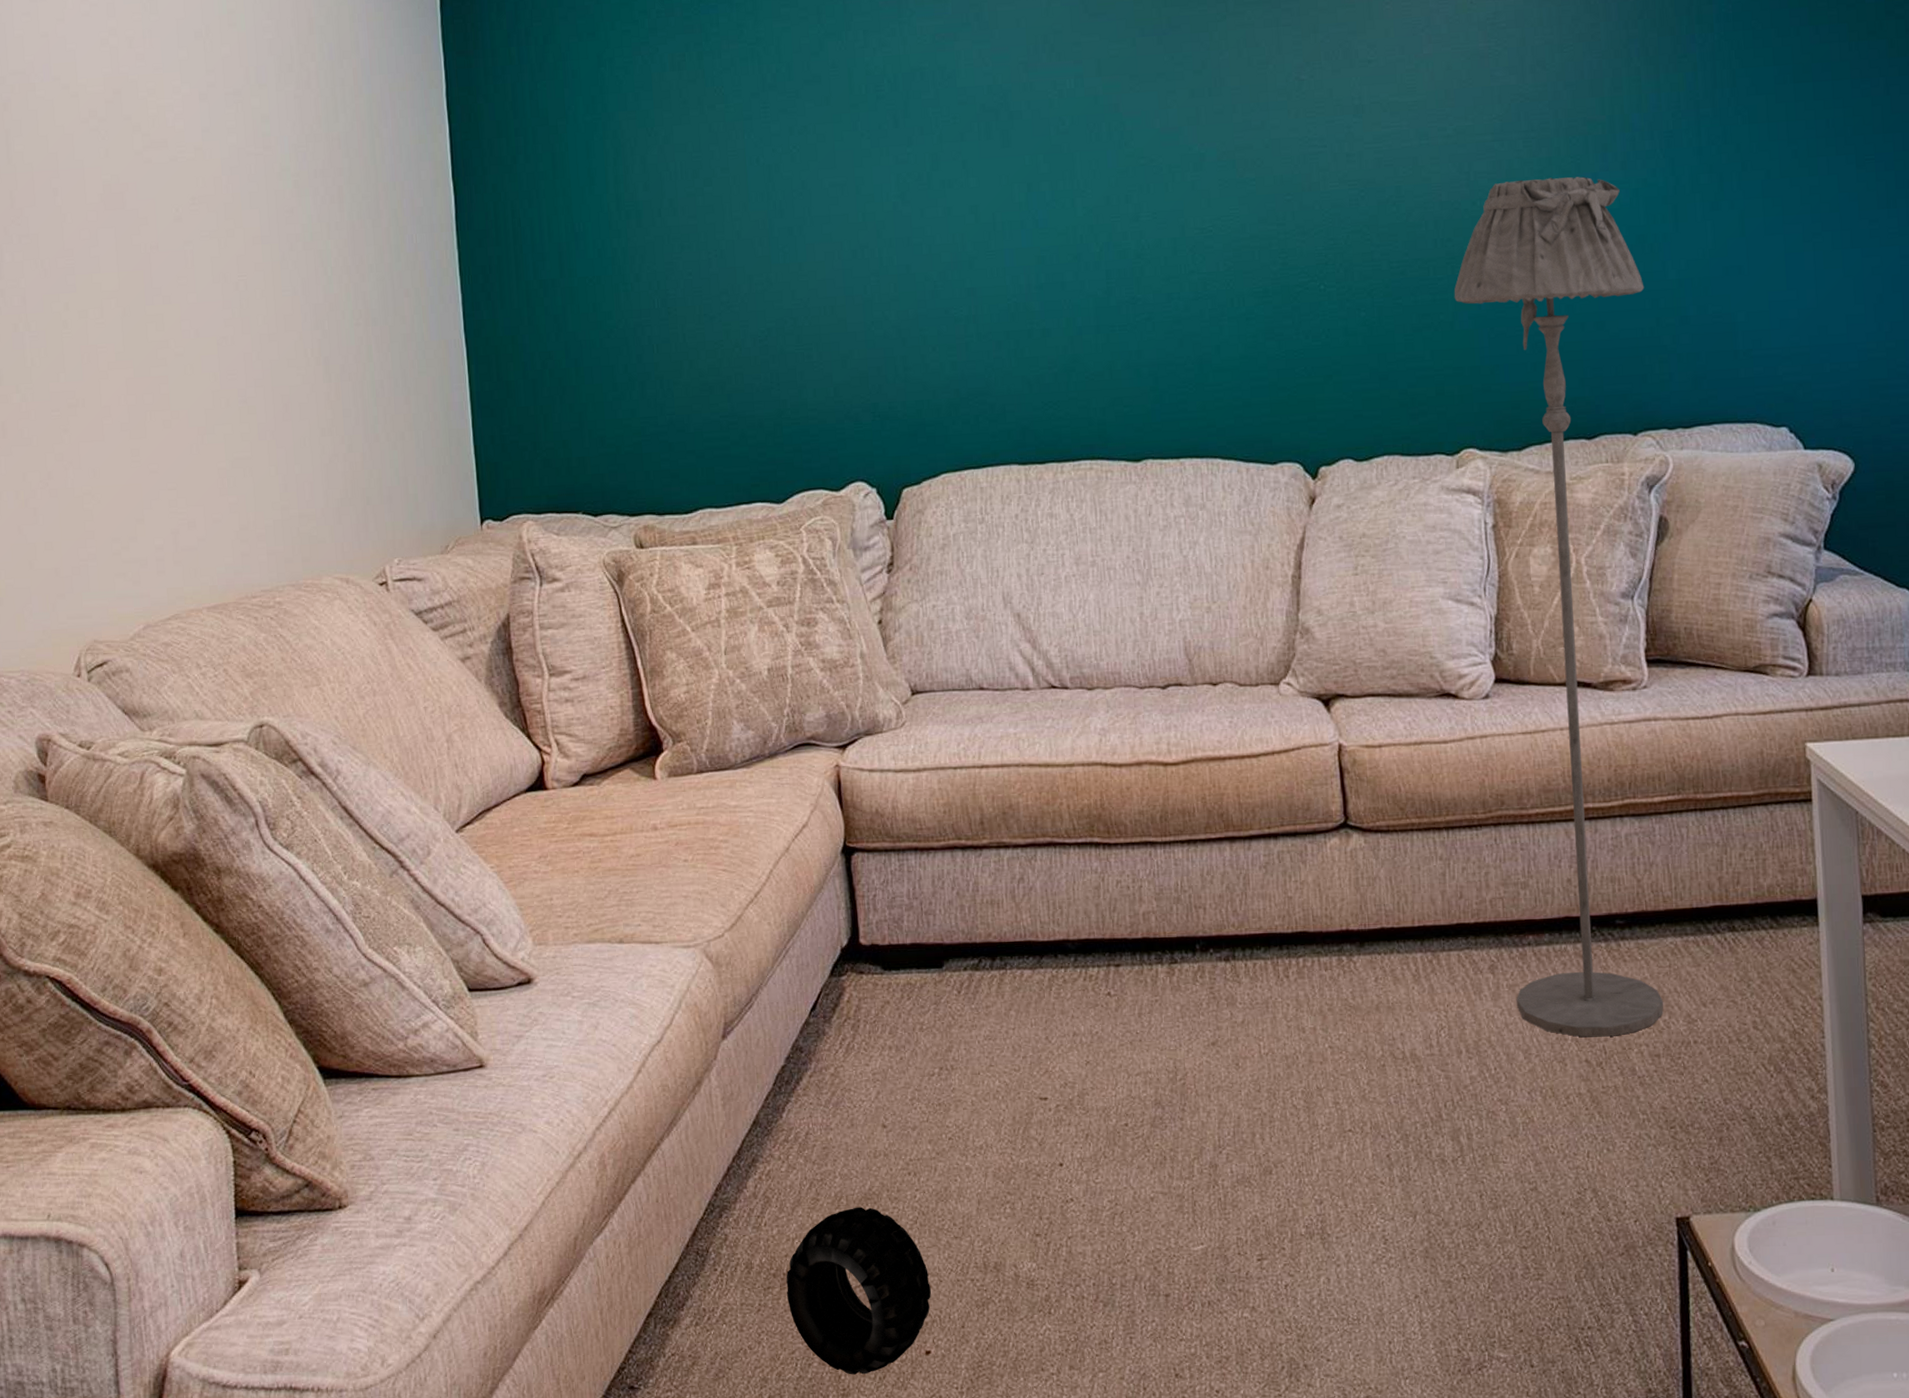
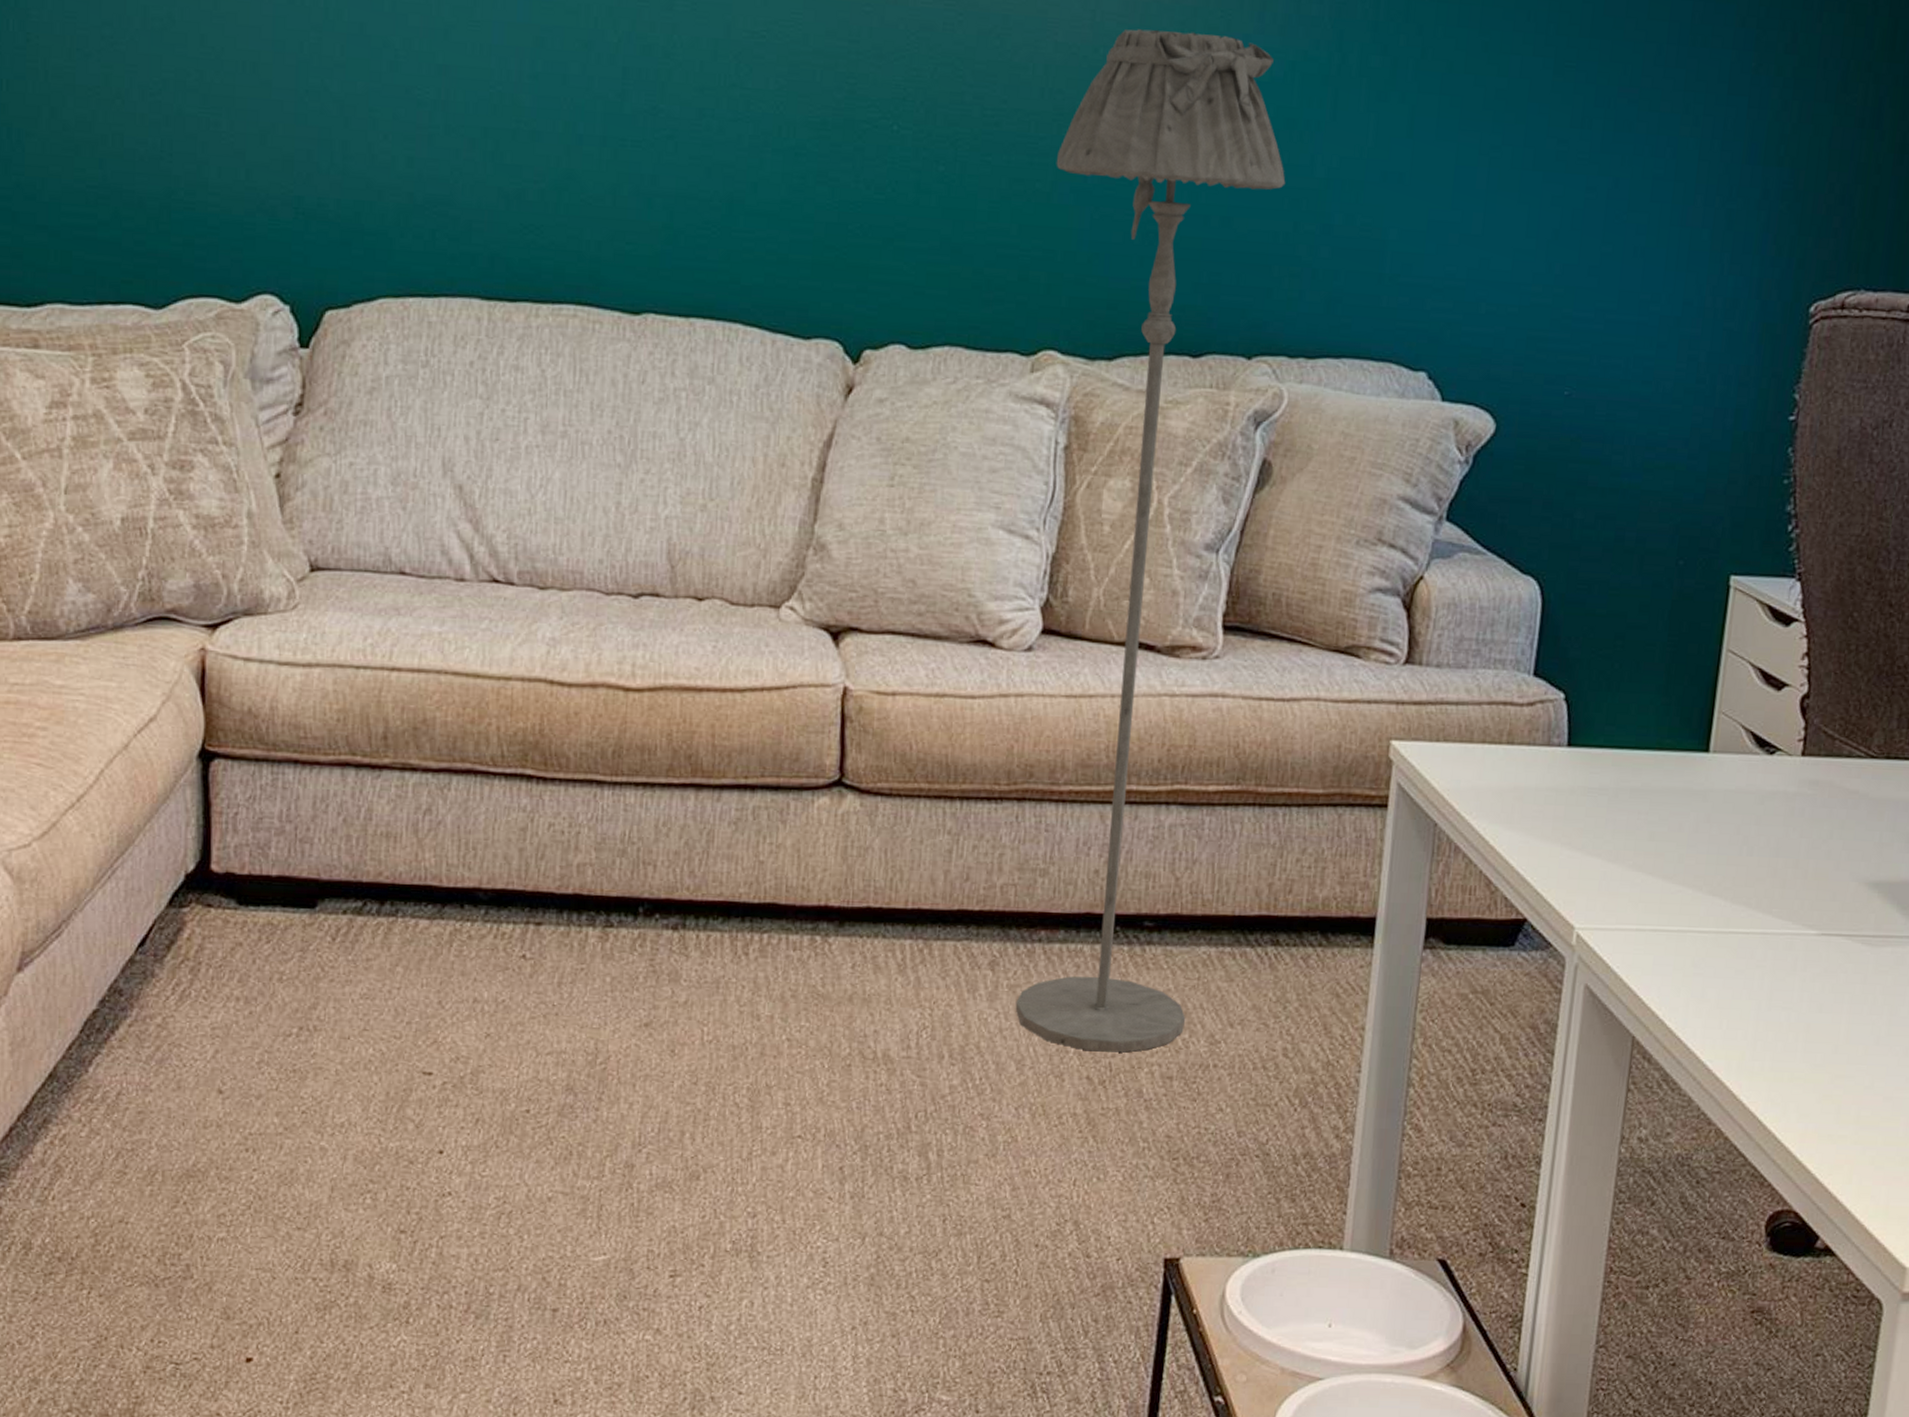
dog toy: present [786,1207,931,1375] -> none [74,1185,260,1381]

